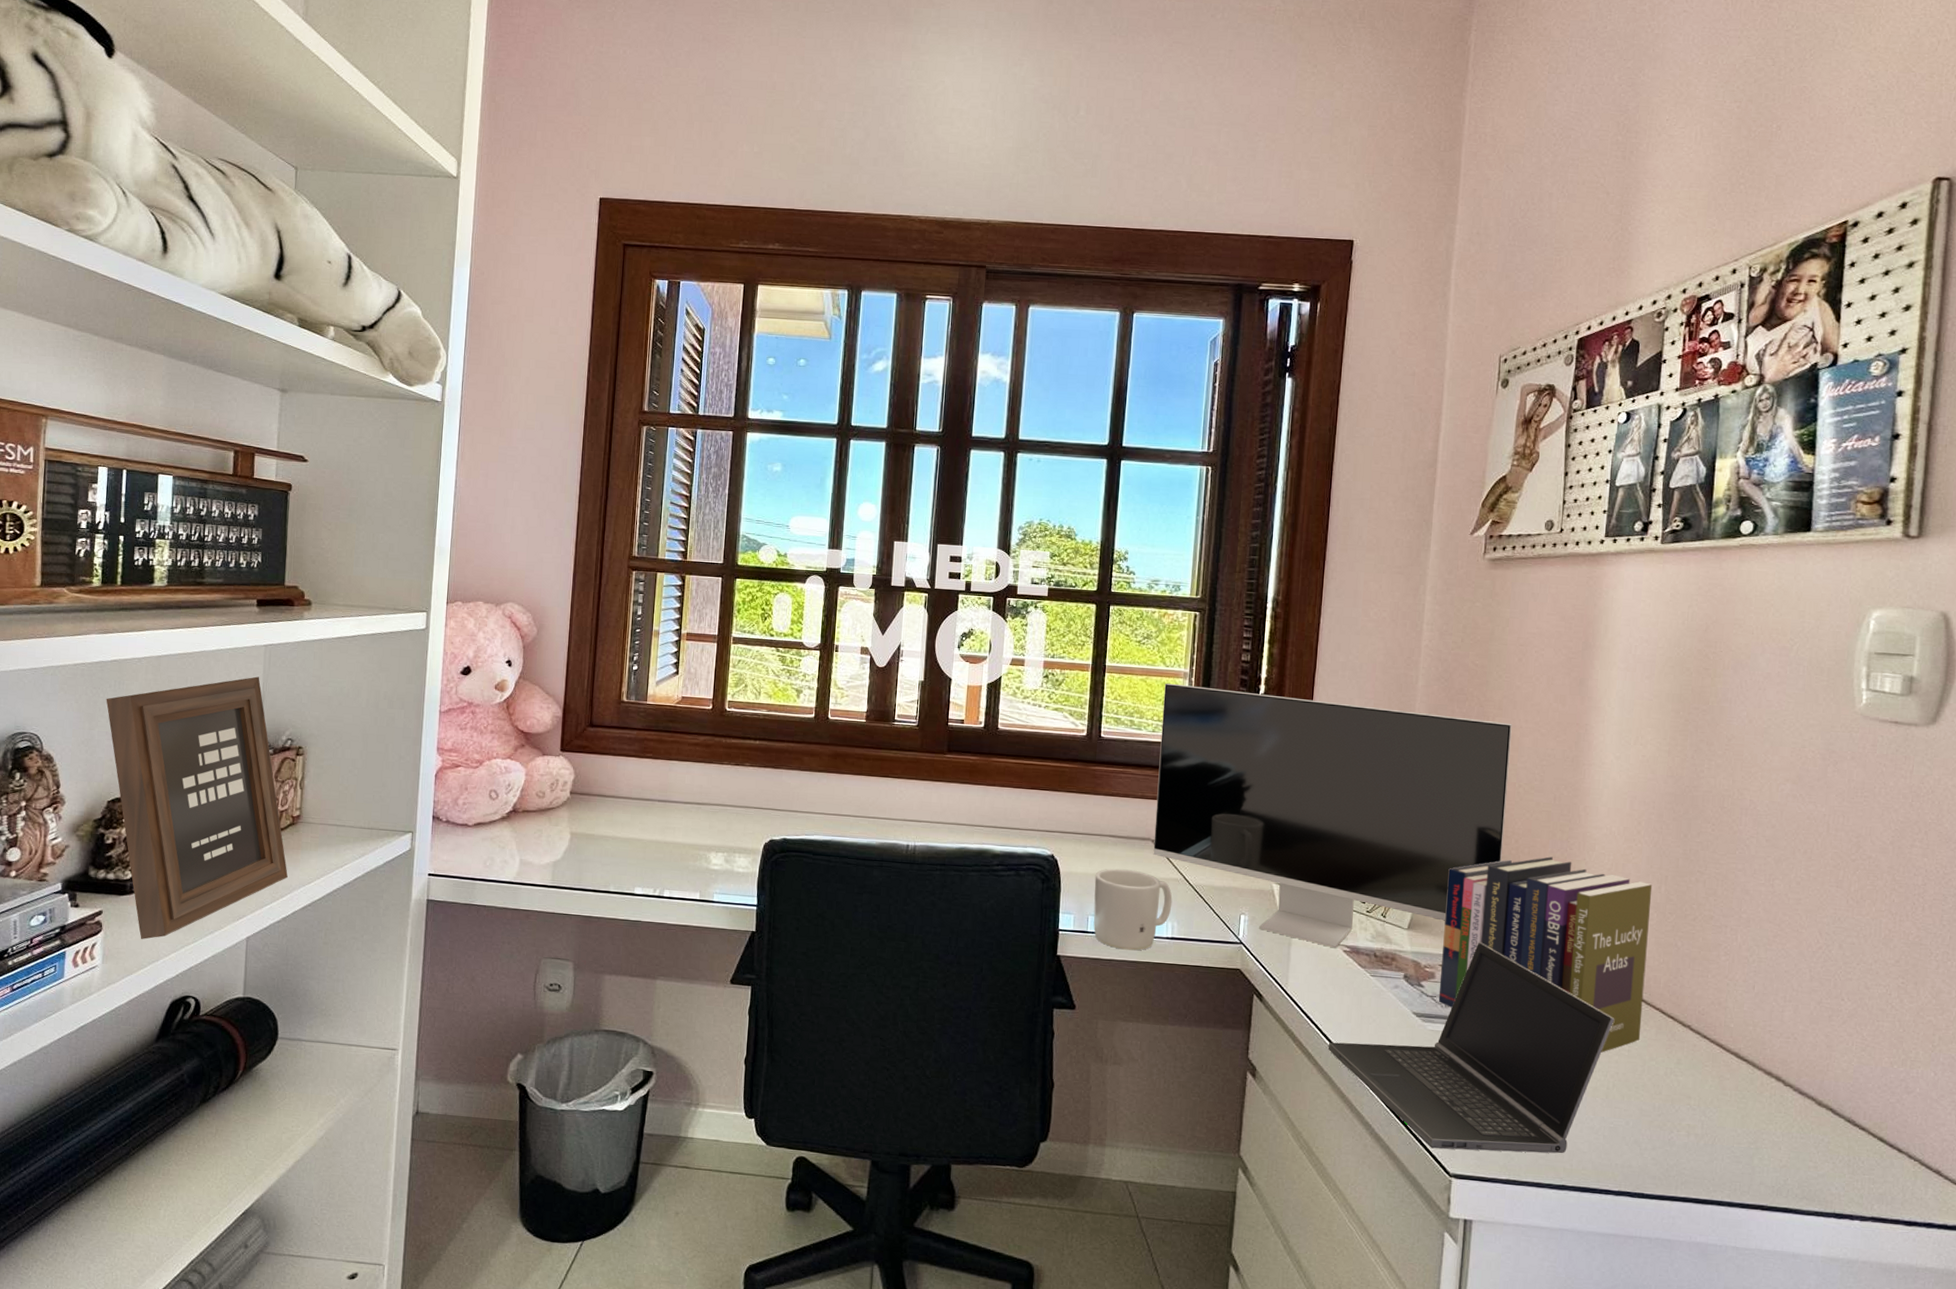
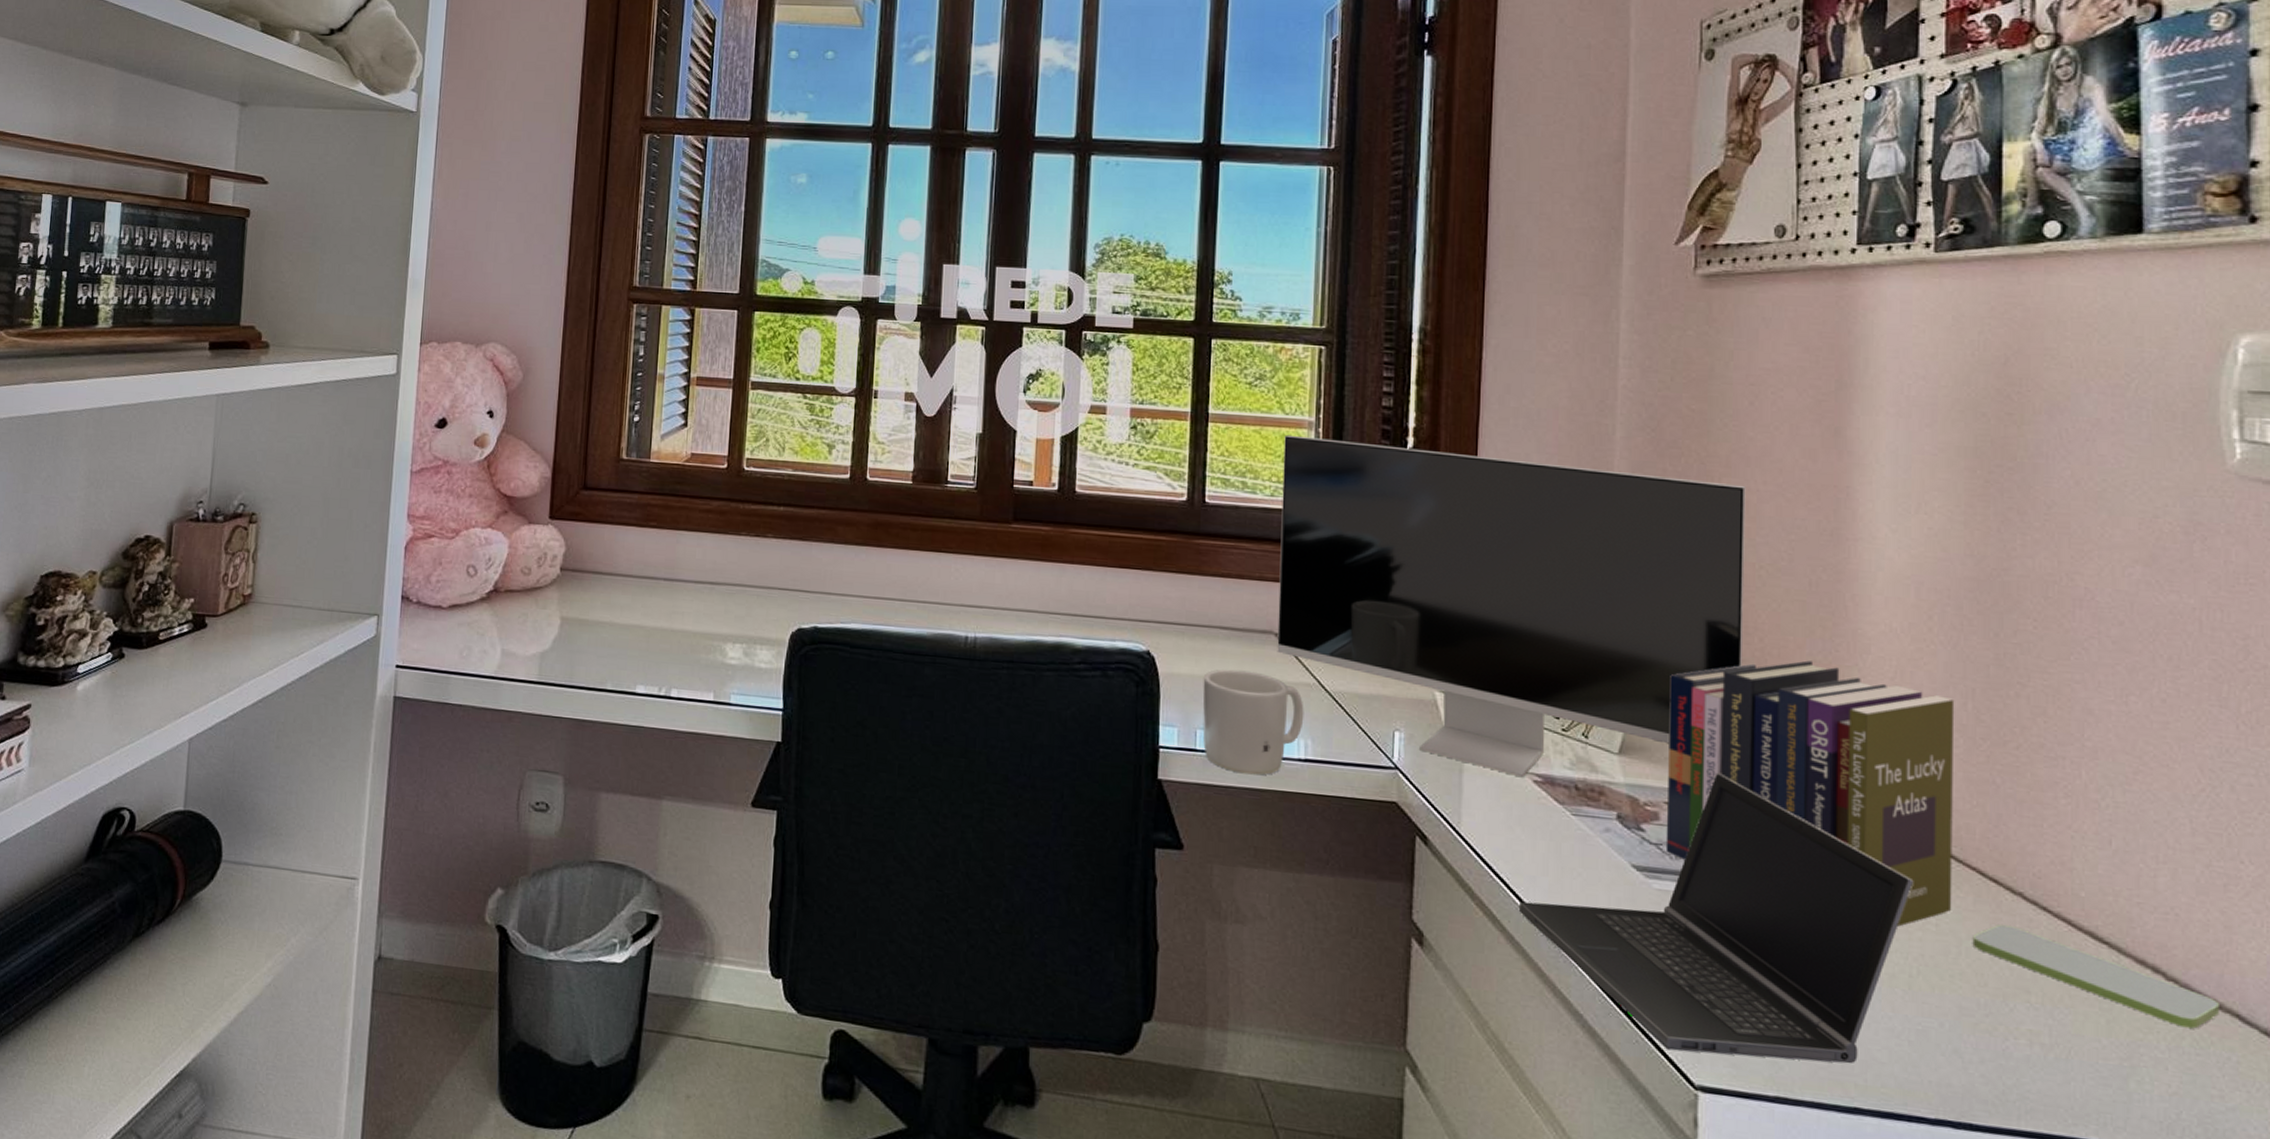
picture frame: present [106,676,288,939] -> none [42,431,237,739]
phone: none [1653,1048,1819,1120] -> present [1972,924,2219,1029]

